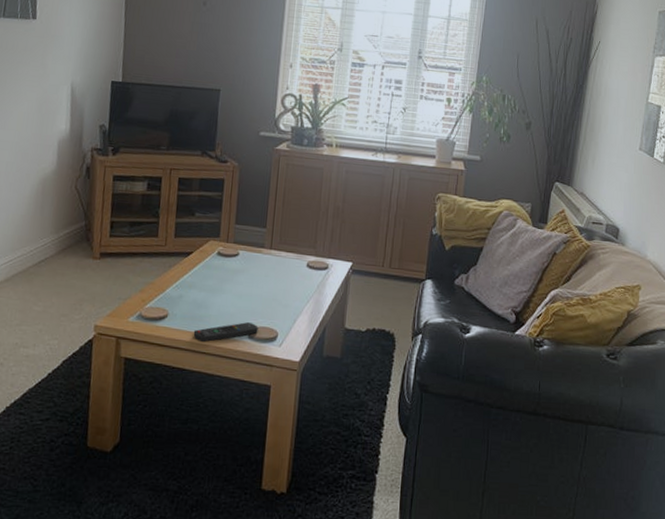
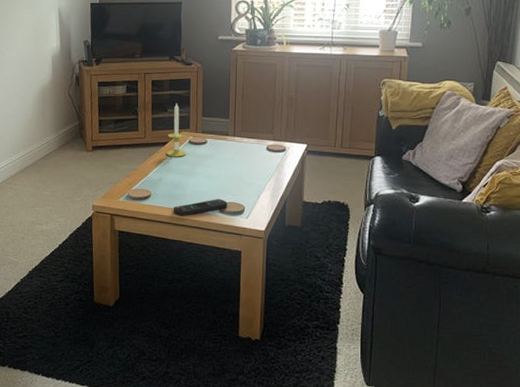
candle: none [190,207,214,271] -> present [166,103,187,157]

